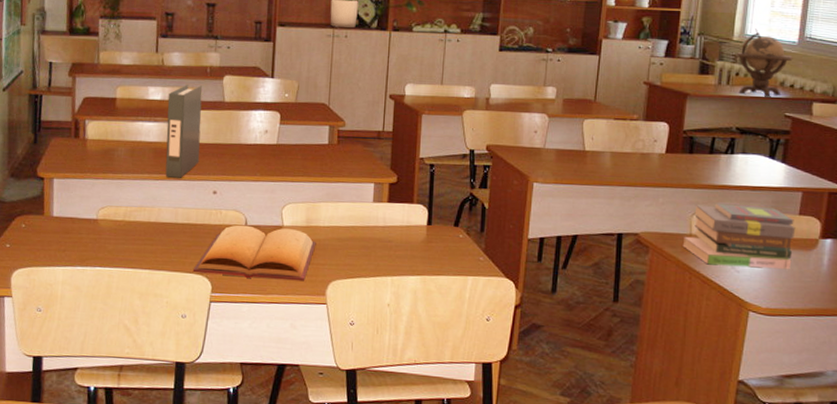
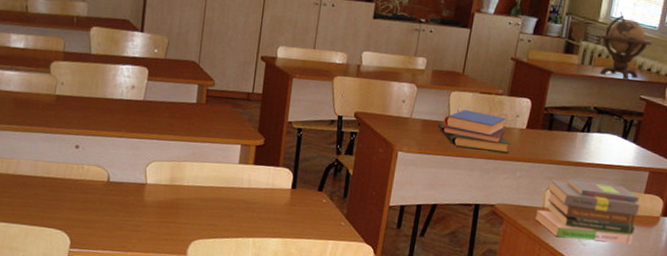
binder: present [165,84,203,178] -> none [25,33,68,130]
bible: present [193,225,316,282] -> none [52,180,180,240]
book: none [572,137,651,179] -> present [437,110,511,153]

